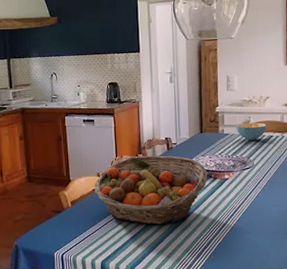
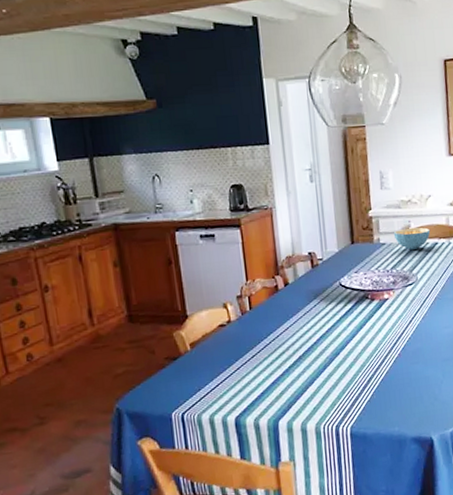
fruit basket: present [94,155,208,225] -> none [219,275,364,365]

